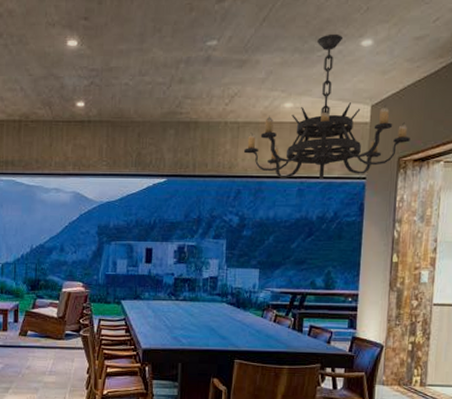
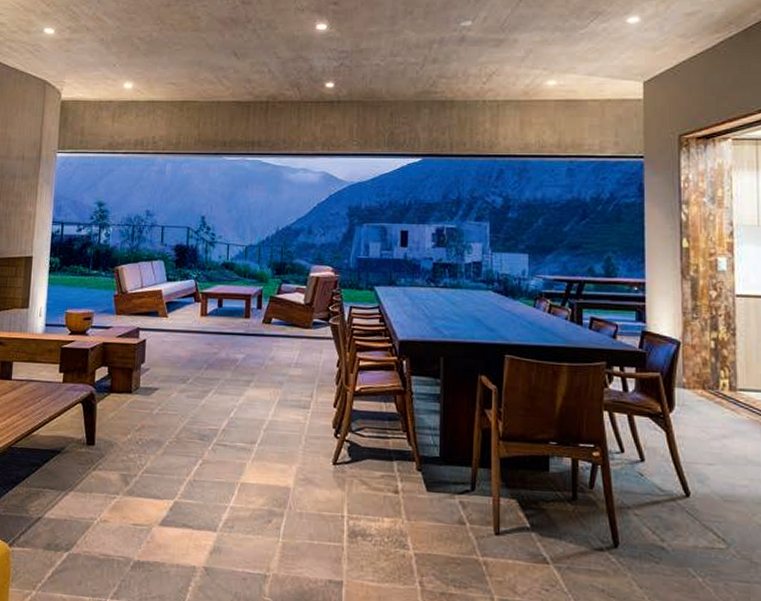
chandelier: present [243,33,410,180] -> none [504,11,691,159]

